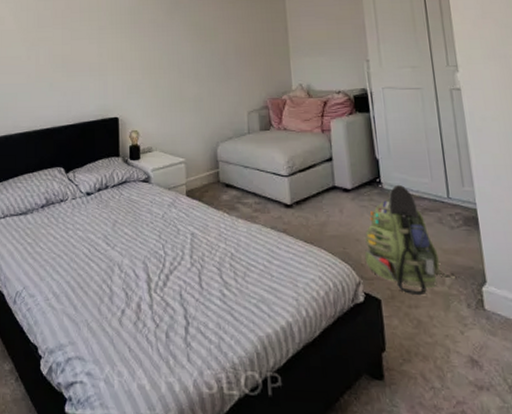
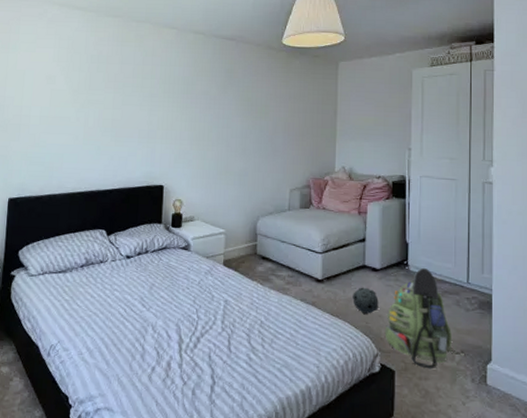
ball: none [325,210,355,238] -> present [352,287,379,314]

